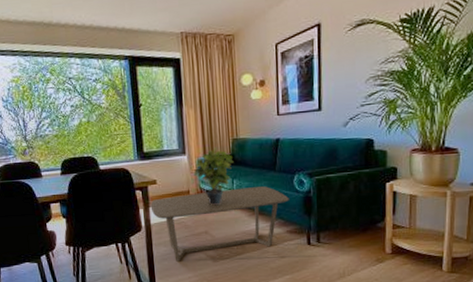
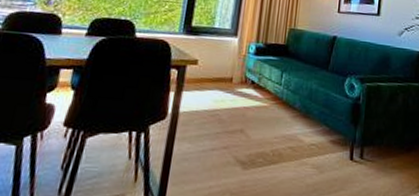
coffee table: present [150,186,289,262] -> none [183,82,338,164]
potted plant: present [193,147,234,206] -> none [241,35,287,101]

